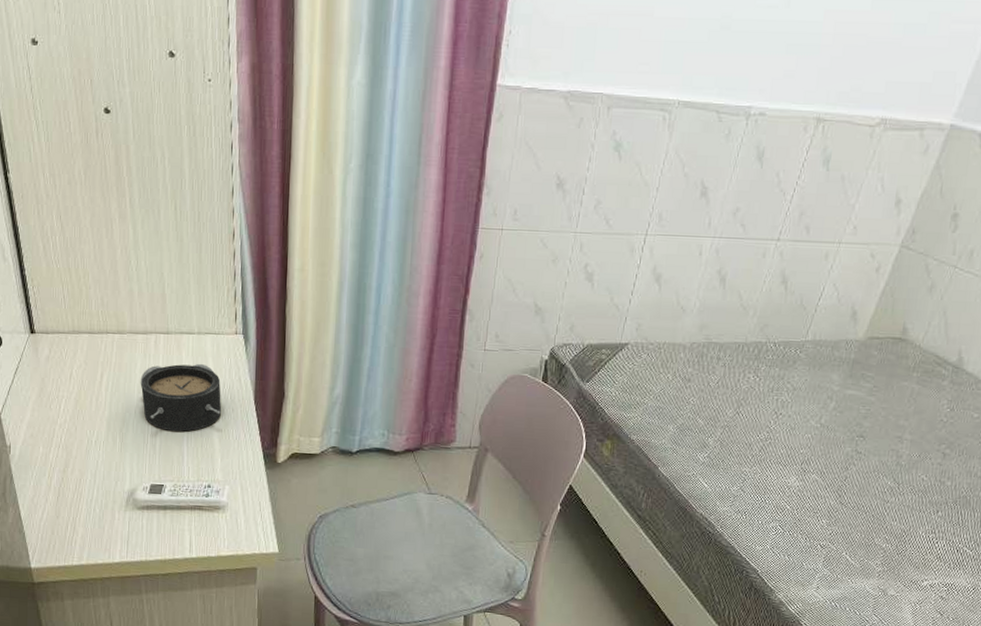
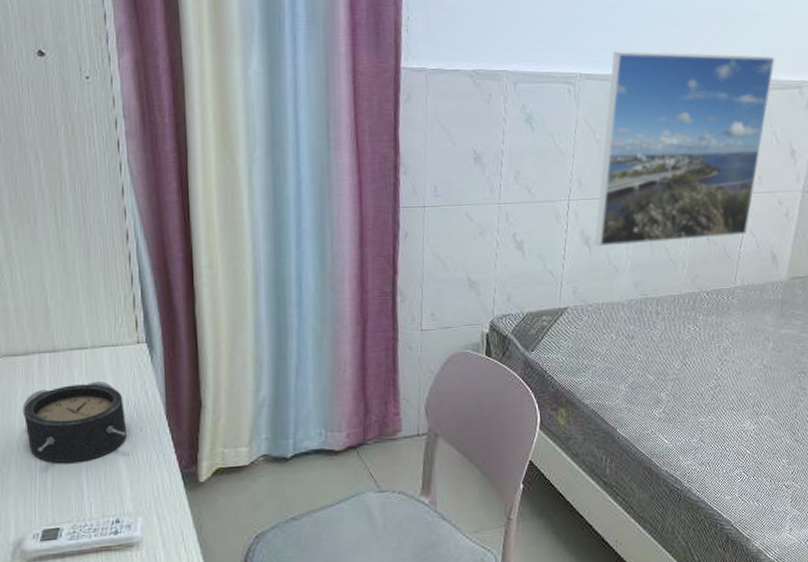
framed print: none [665,78,899,288] -> present [594,51,775,247]

